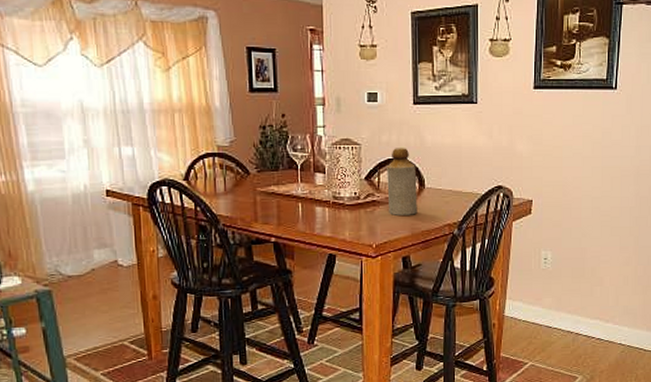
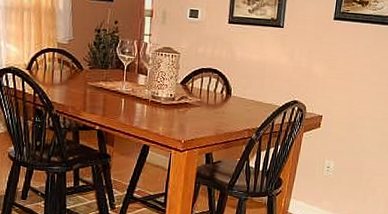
bottle: present [387,148,418,215] -> none [198,59,225,119]

